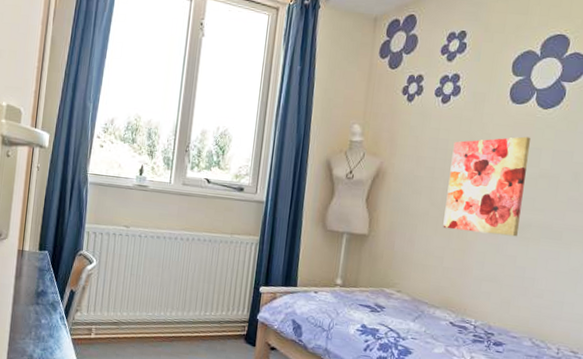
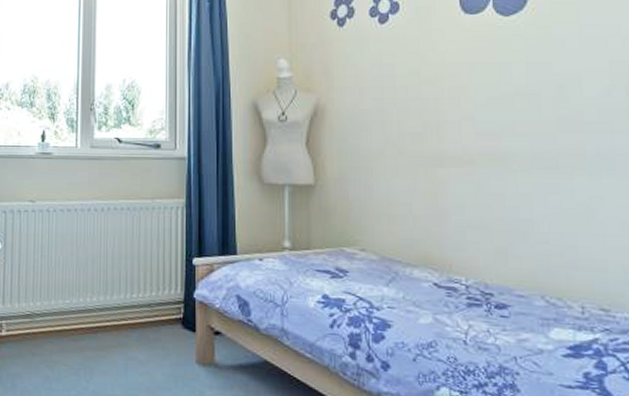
wall art: present [443,136,530,237] -> none [401,50,500,170]

